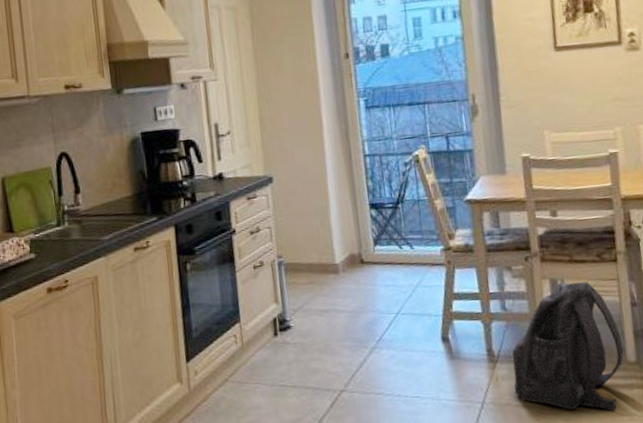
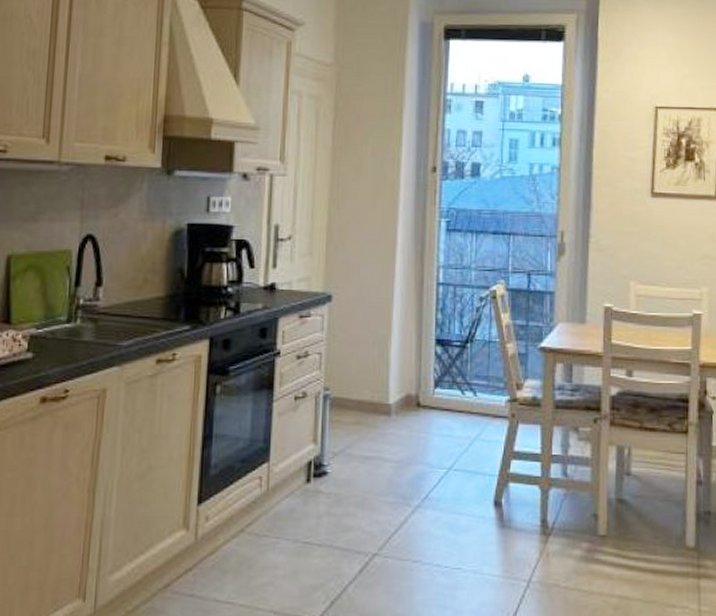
backpack: present [512,282,624,411] -> none [564,450,684,602]

